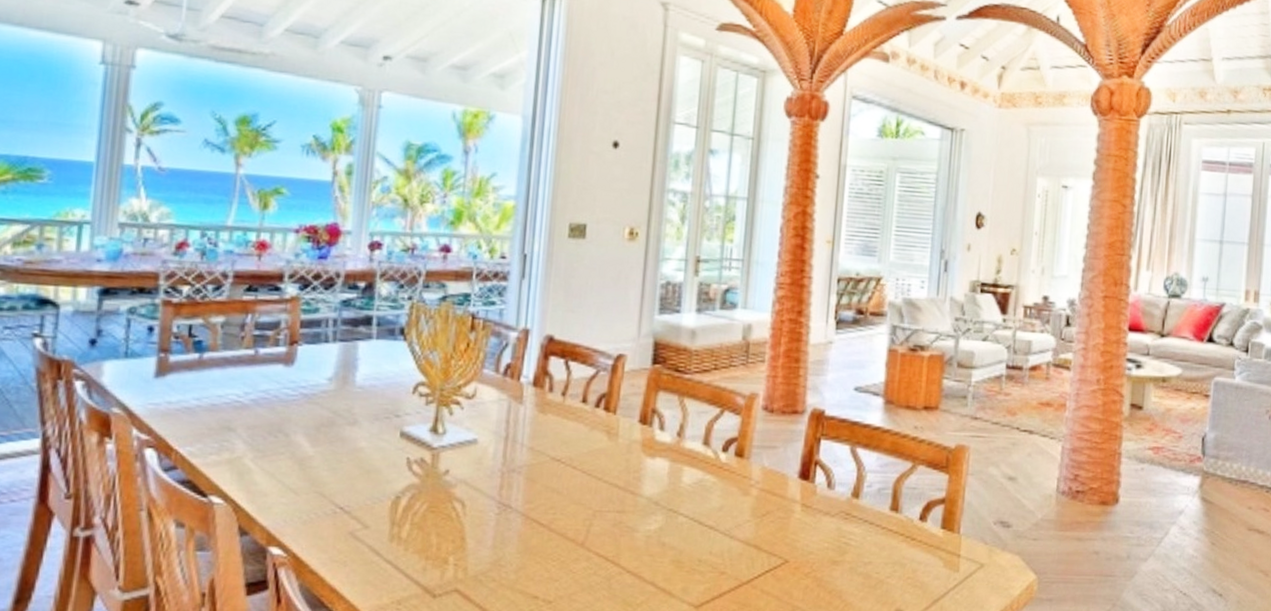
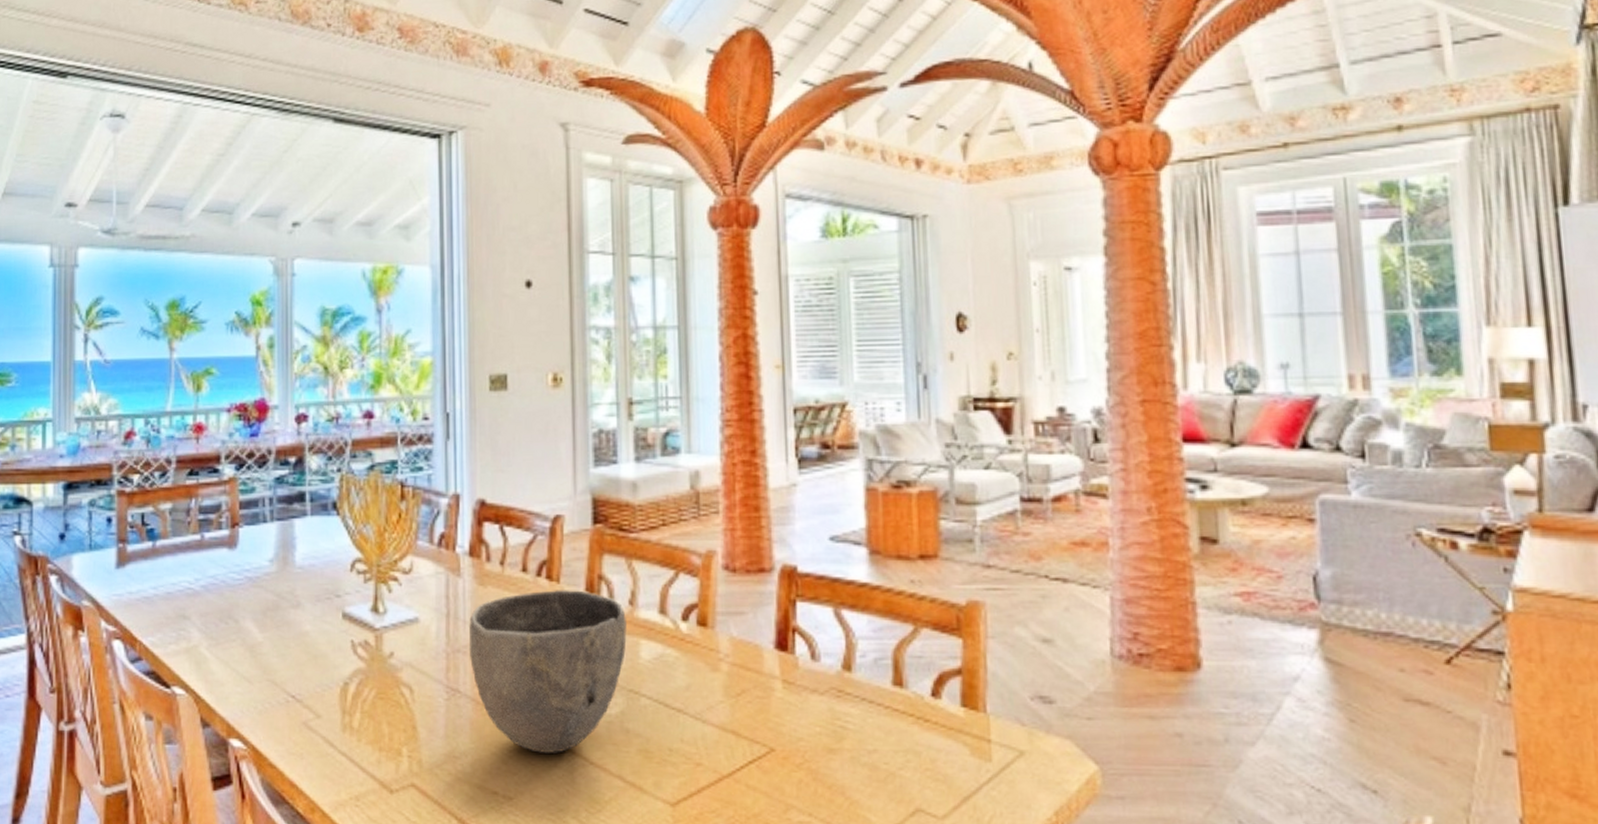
bowl: none [523,420,673,564] -> present [468,590,627,755]

